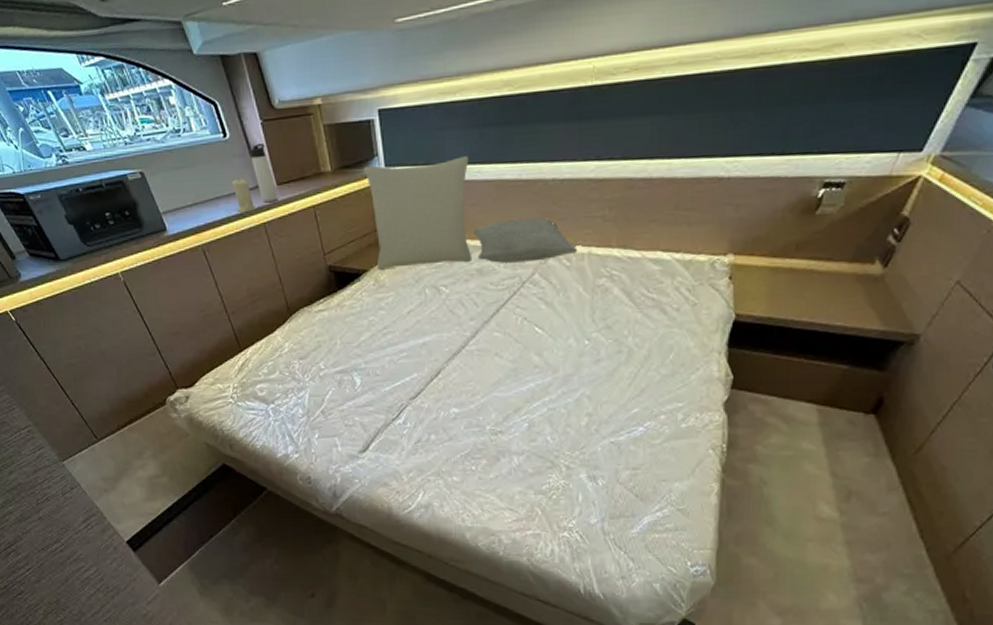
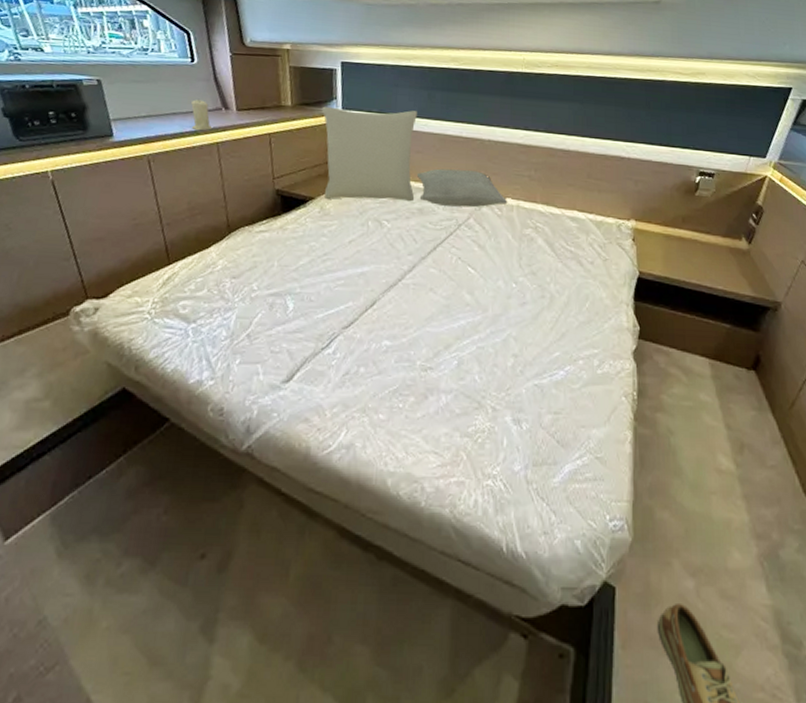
thermos bottle: present [249,144,278,203] -> none [214,72,236,125]

